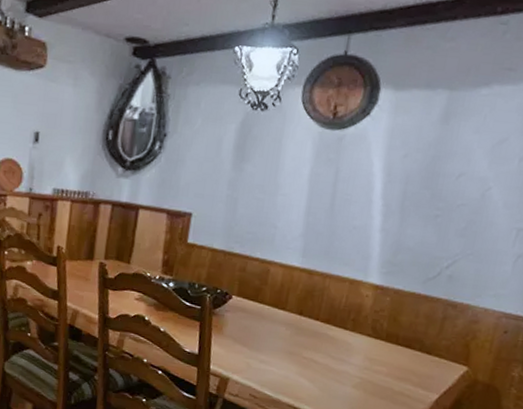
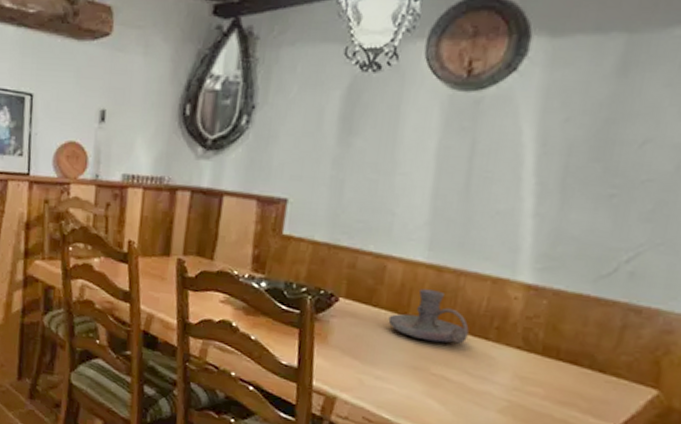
candle holder: none [270,288,332,333] -> present [388,289,469,344]

